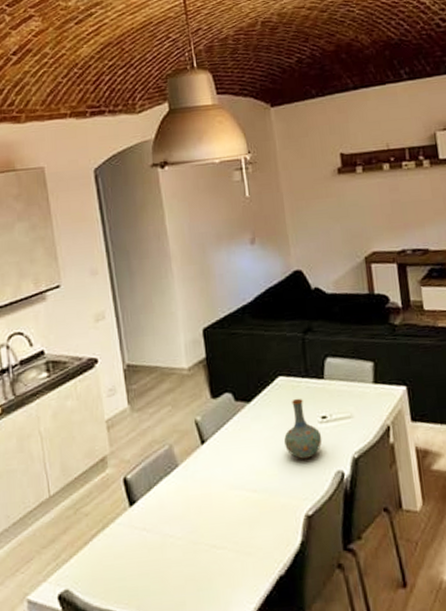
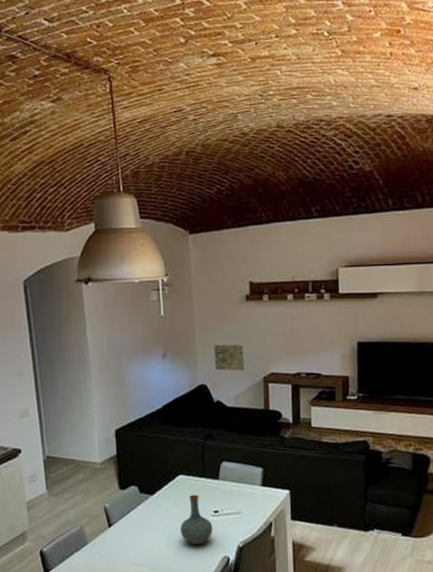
wall art: none [306,223,343,254] -> present [214,344,244,371]

